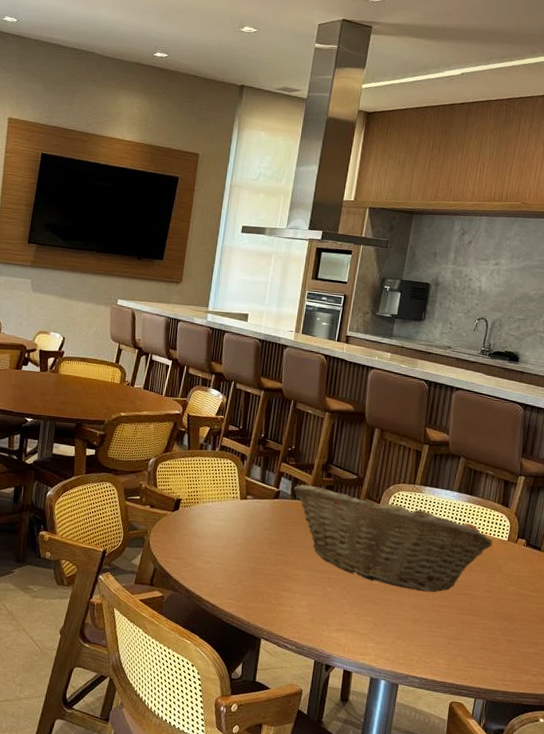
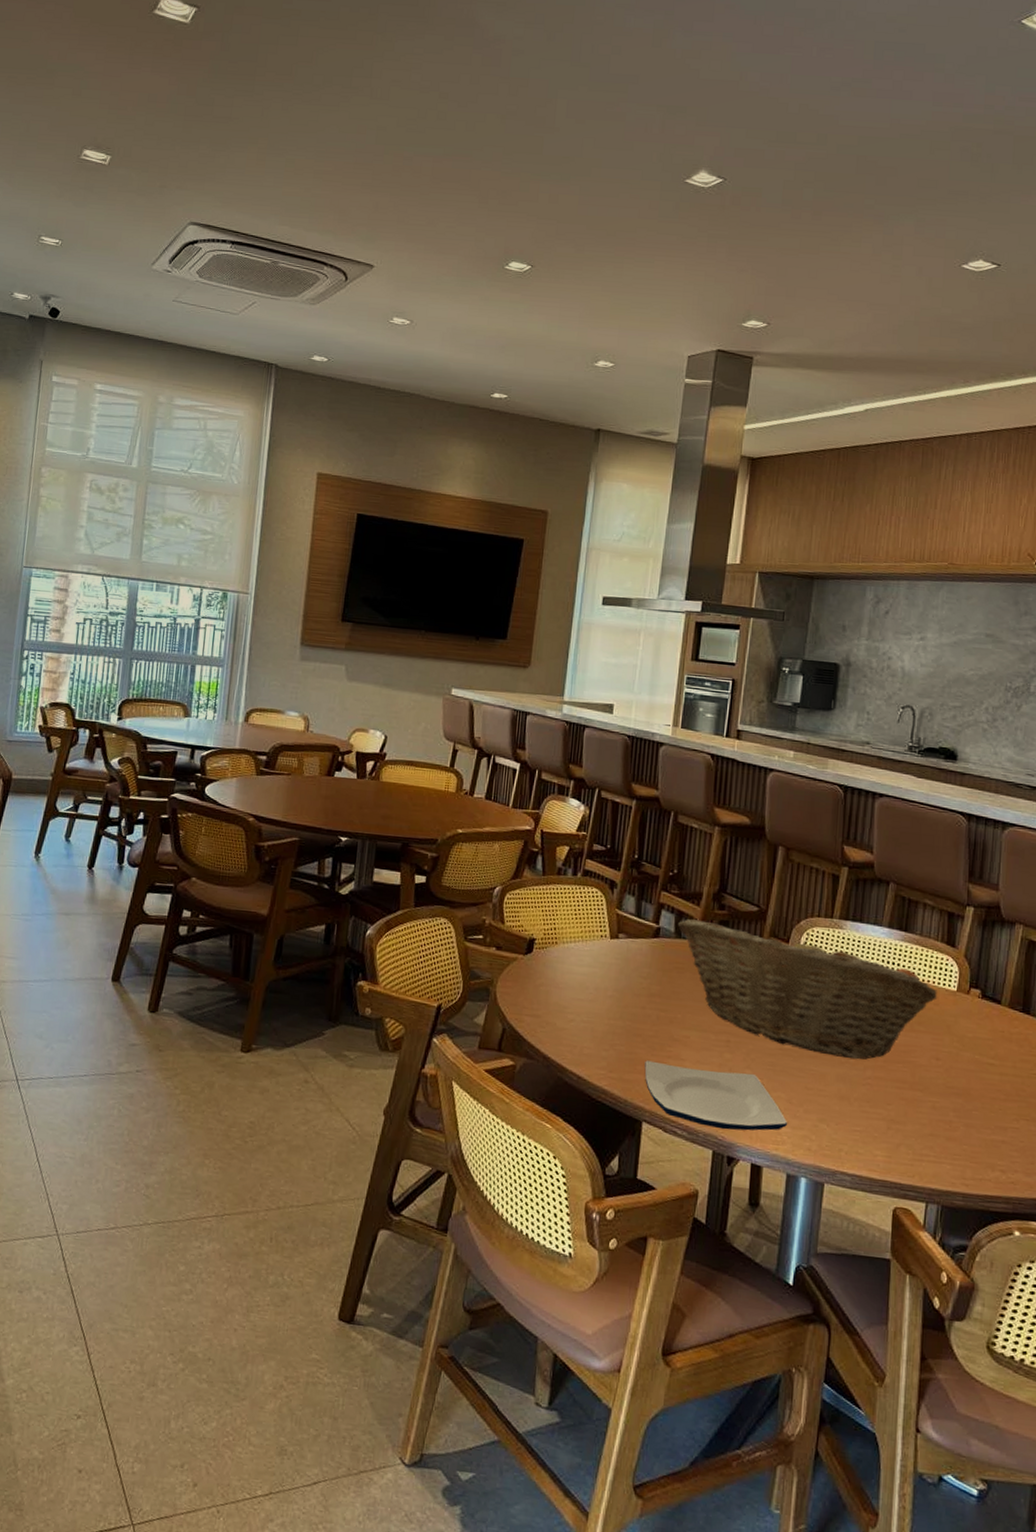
plate: none [264,592,372,646] -> present [644,1060,787,1131]

